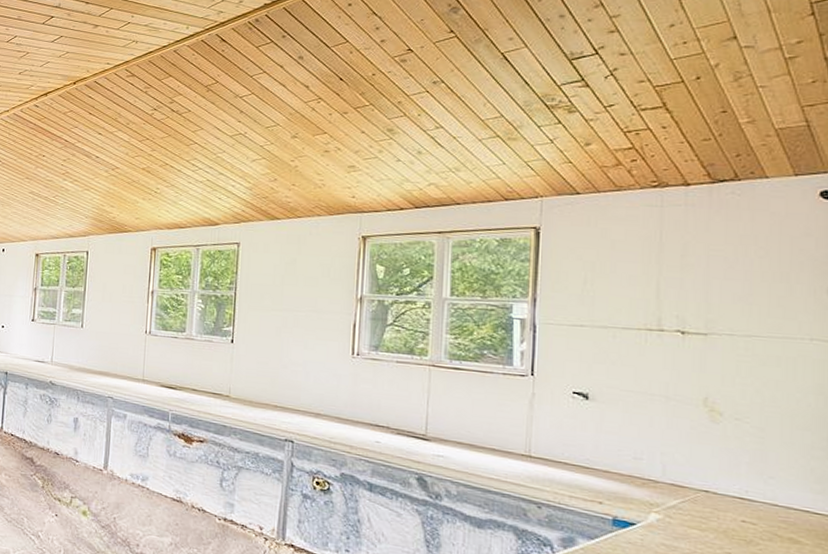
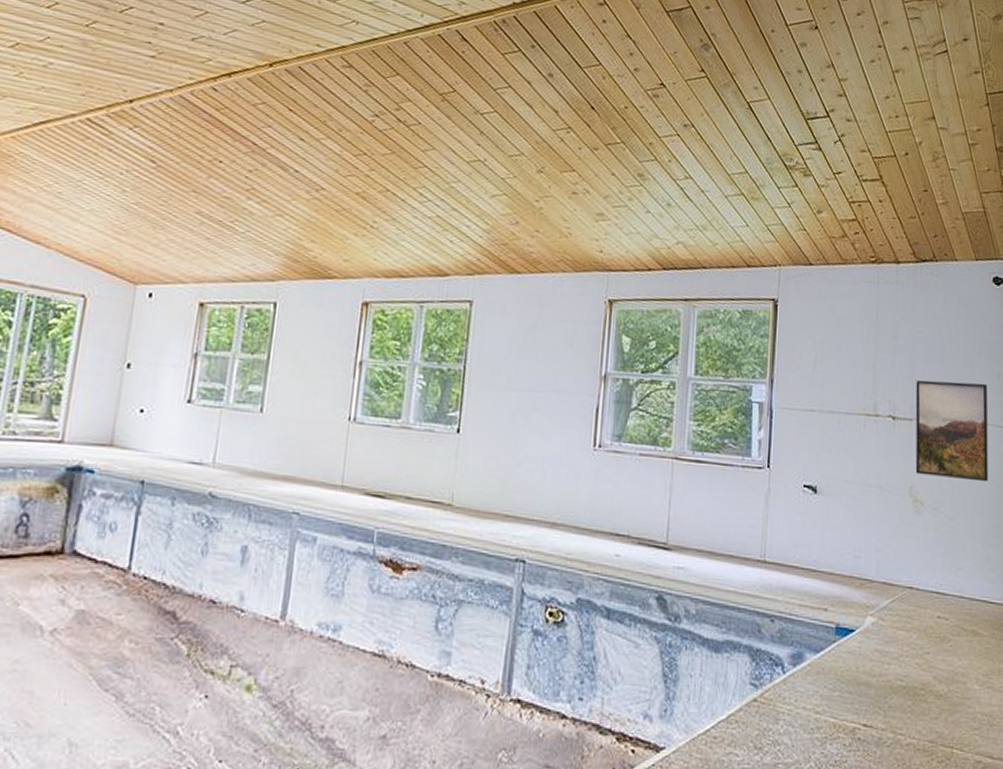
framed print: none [711,296,813,396] -> present [915,380,988,482]

